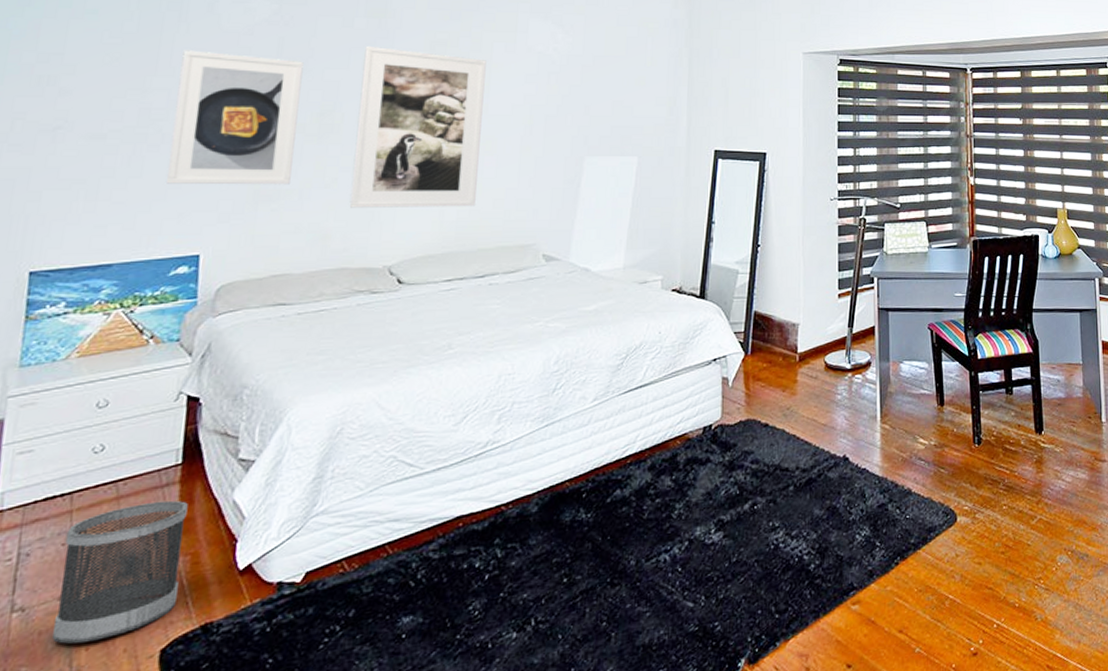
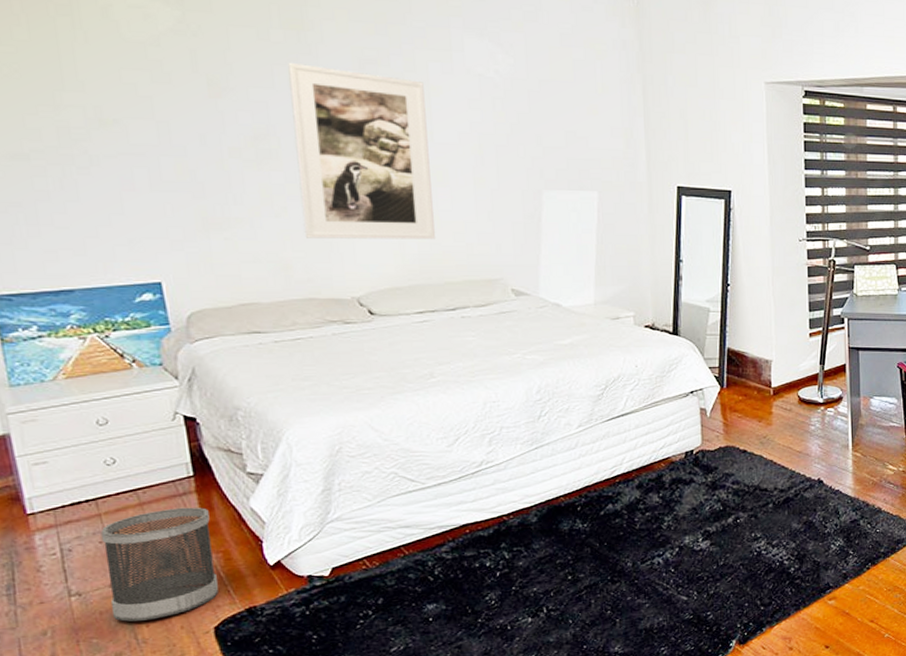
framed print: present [167,50,304,185] -> none [87,62,238,213]

